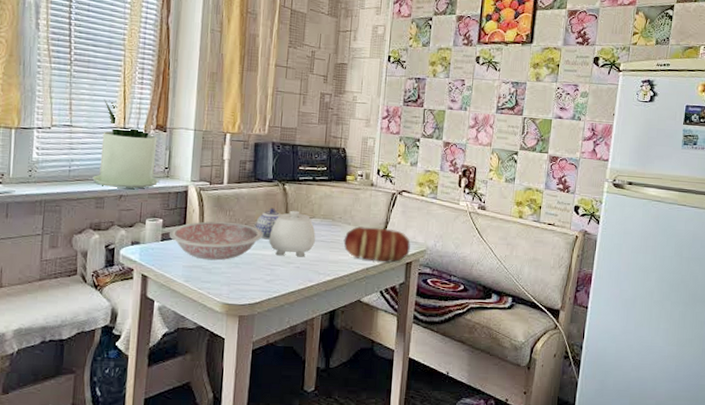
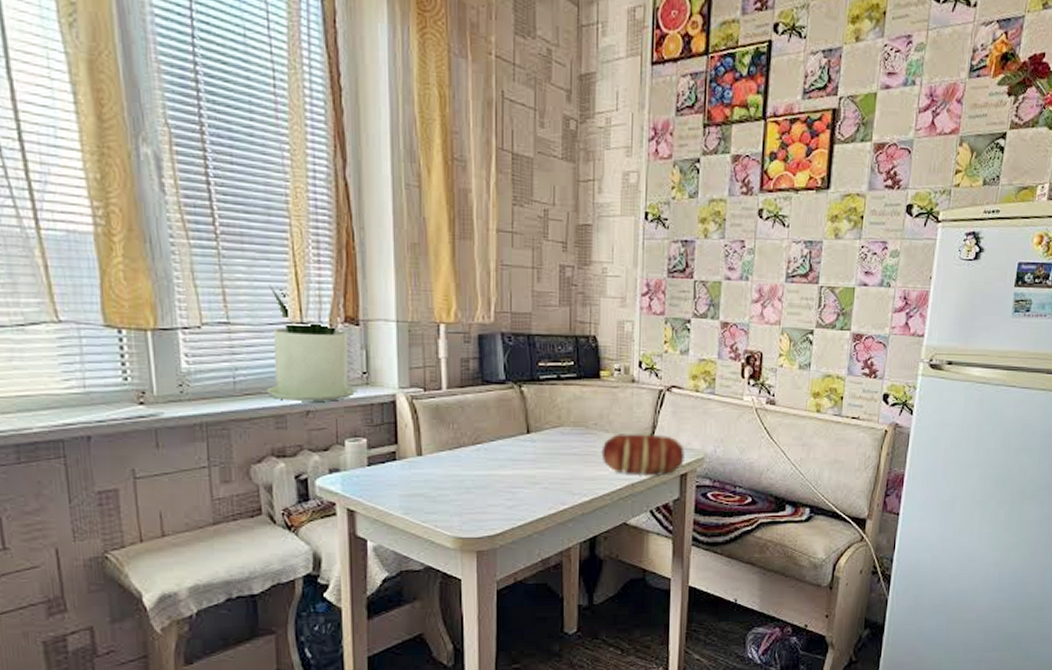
bowl: present [169,221,264,261] -> none [377,437,499,486]
teapot: present [255,207,281,239] -> none [488,416,519,455]
sugar bowl: present [269,210,316,257] -> none [507,418,565,476]

